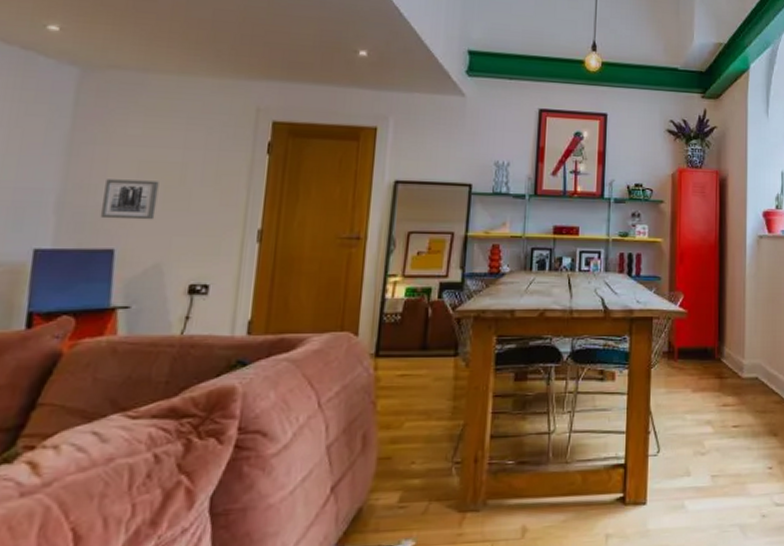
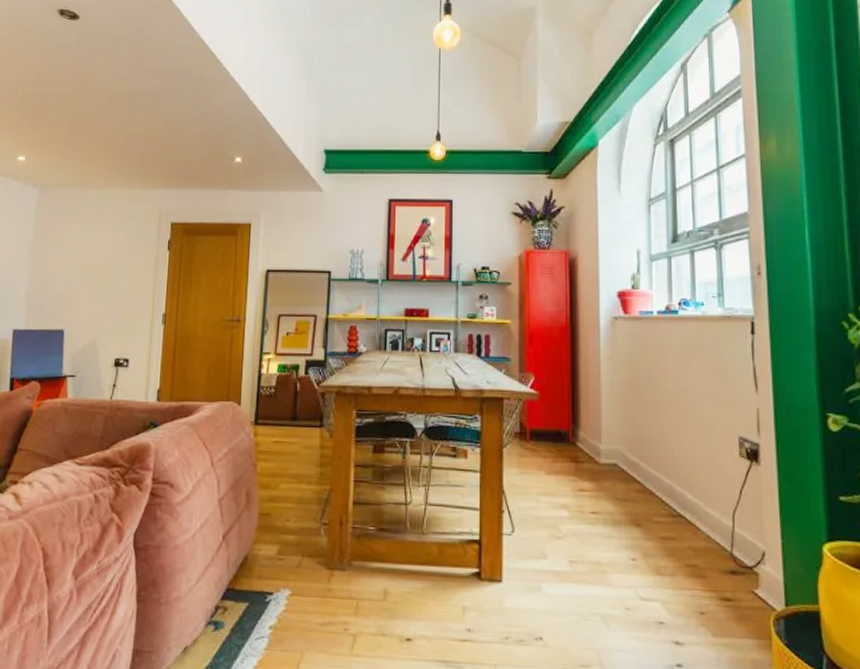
wall art: present [100,179,159,220] -> none [54,274,93,306]

